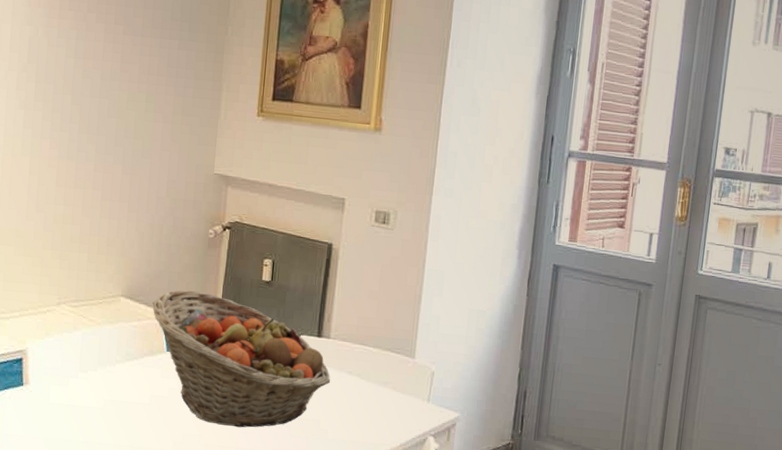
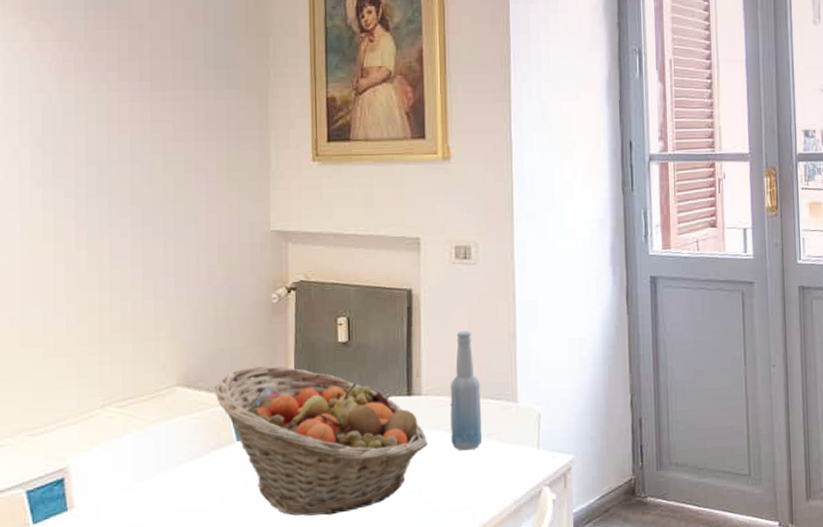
bottle: none [351,287,383,393] -> present [450,330,483,451]

